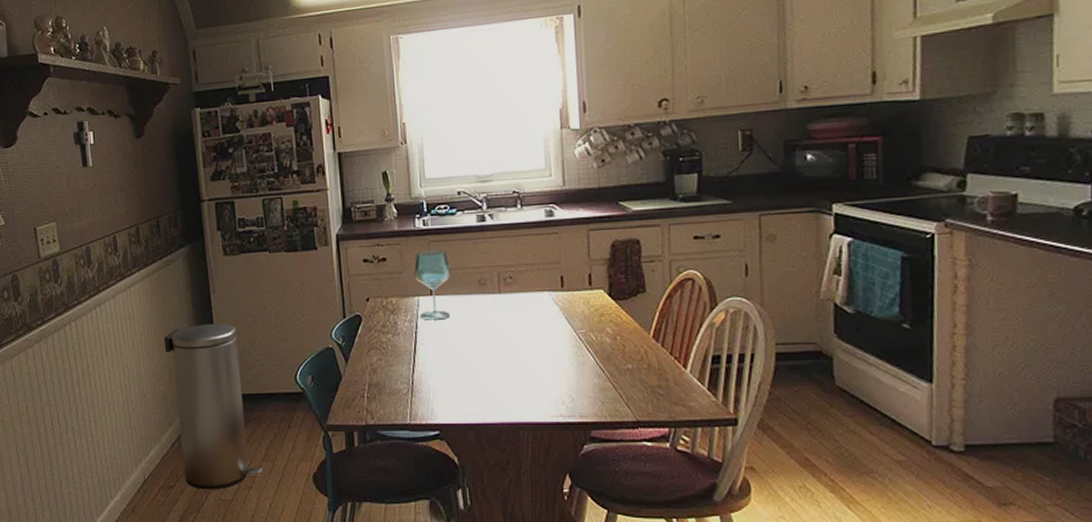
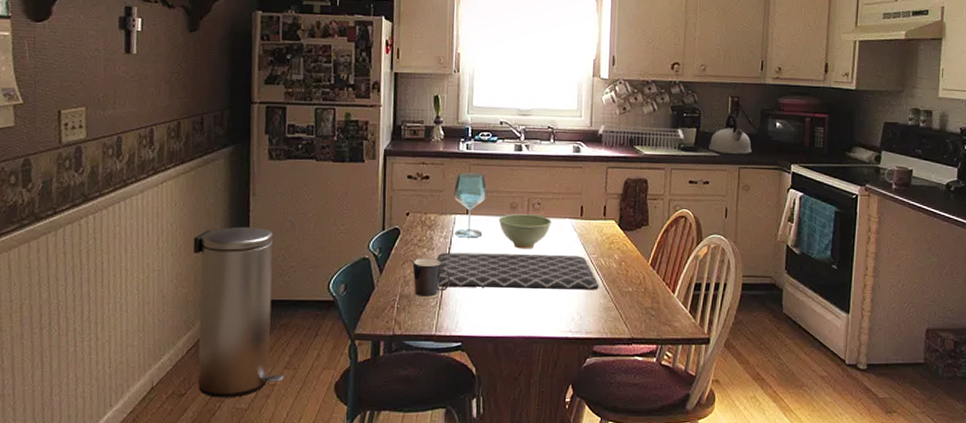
mug: none [378,343,420,387] -> present [412,257,450,299]
placemat: none [404,331,591,373] -> present [437,252,599,289]
bowl: none [466,290,528,329] -> present [498,214,552,249]
dish rack: none [572,177,683,208] -> present [597,124,685,151]
kettle: none [716,150,775,200] -> present [709,113,752,154]

